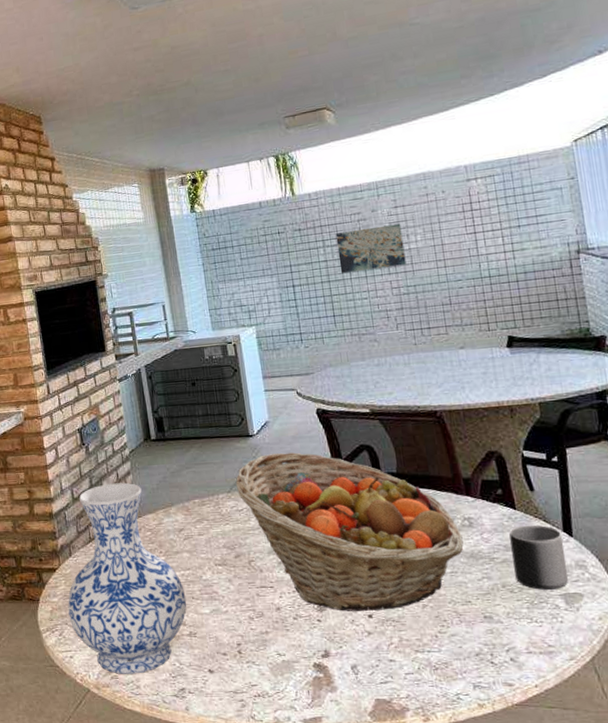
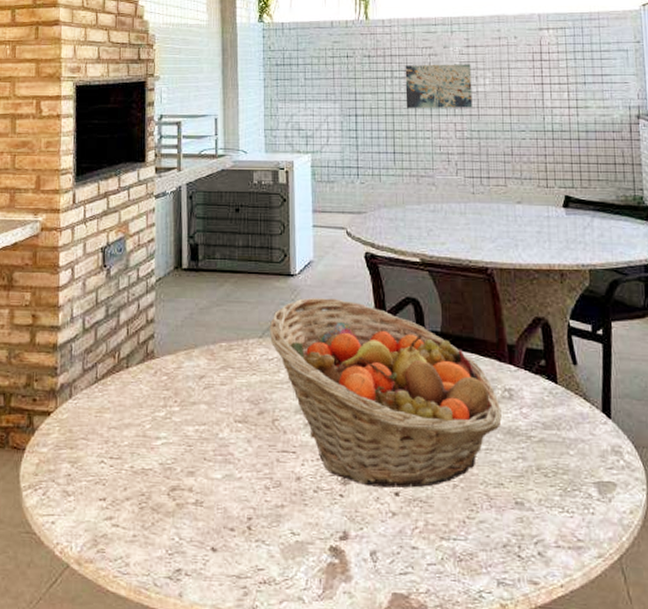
vase: present [67,482,187,674] -> none [57,315,197,548]
mug: present [509,524,569,590] -> none [549,402,604,476]

